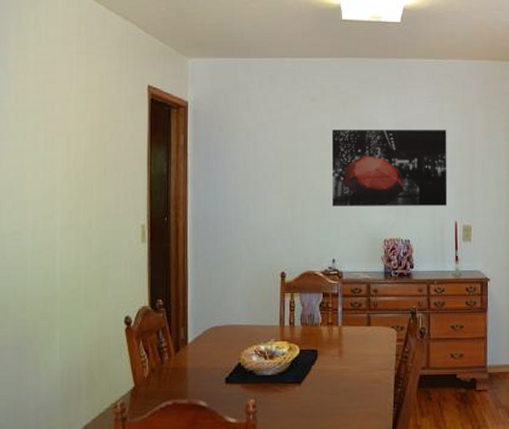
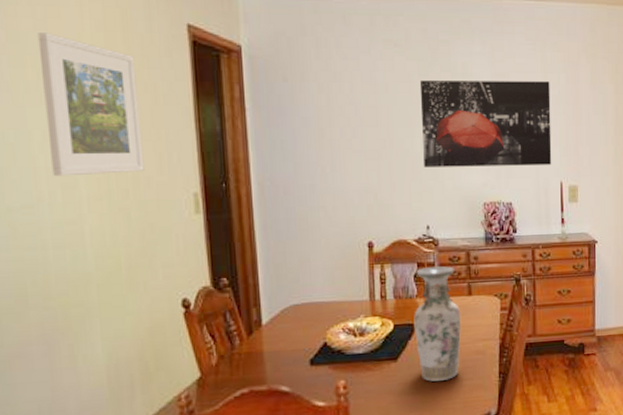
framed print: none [37,94,106,209] -> present [37,33,145,177]
vase: none [318,297,361,408] -> present [414,266,462,382]

